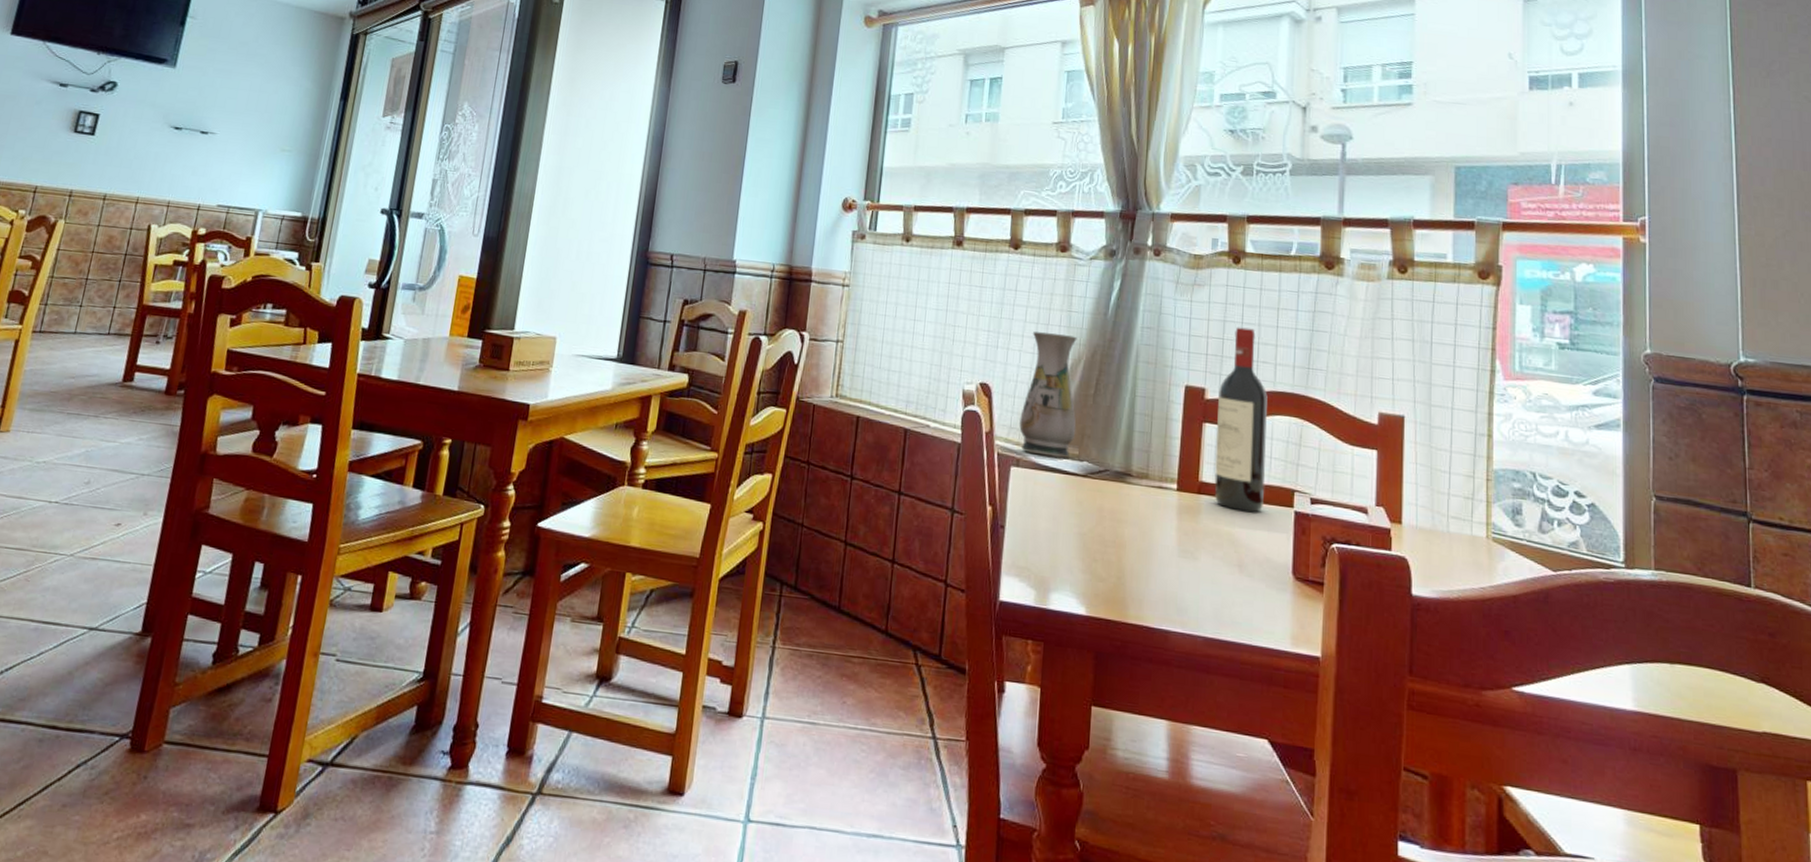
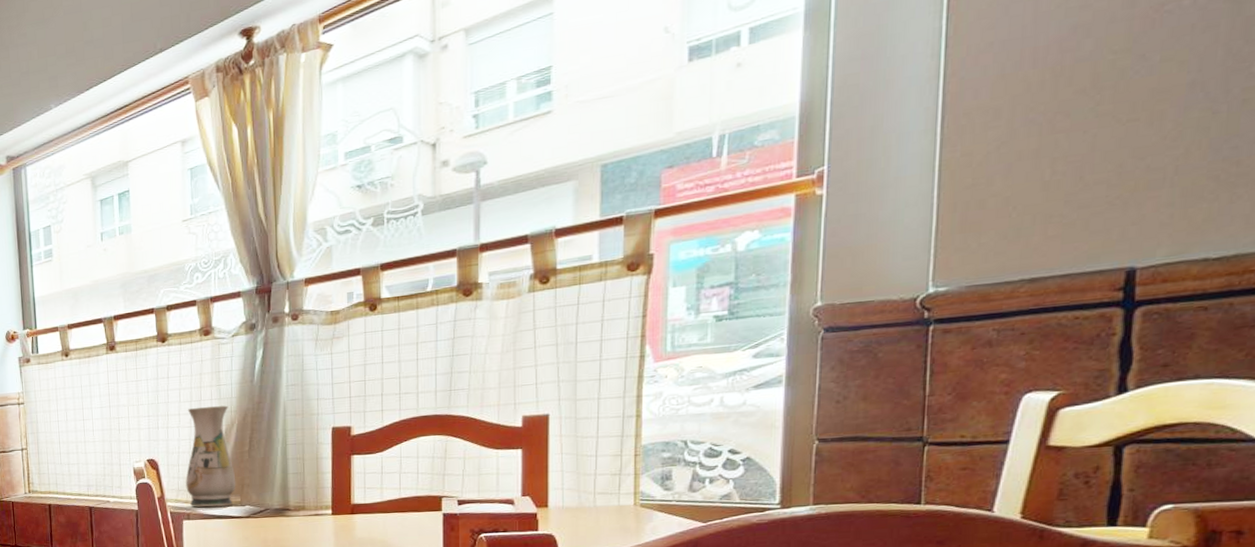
wine bottle: present [1214,327,1268,512] -> none [364,366,414,521]

